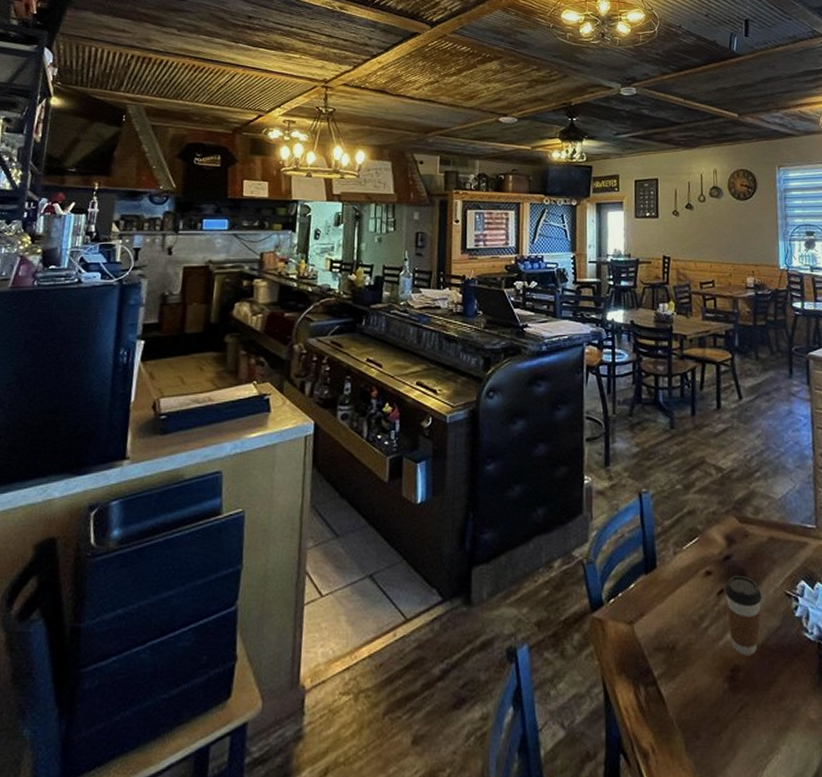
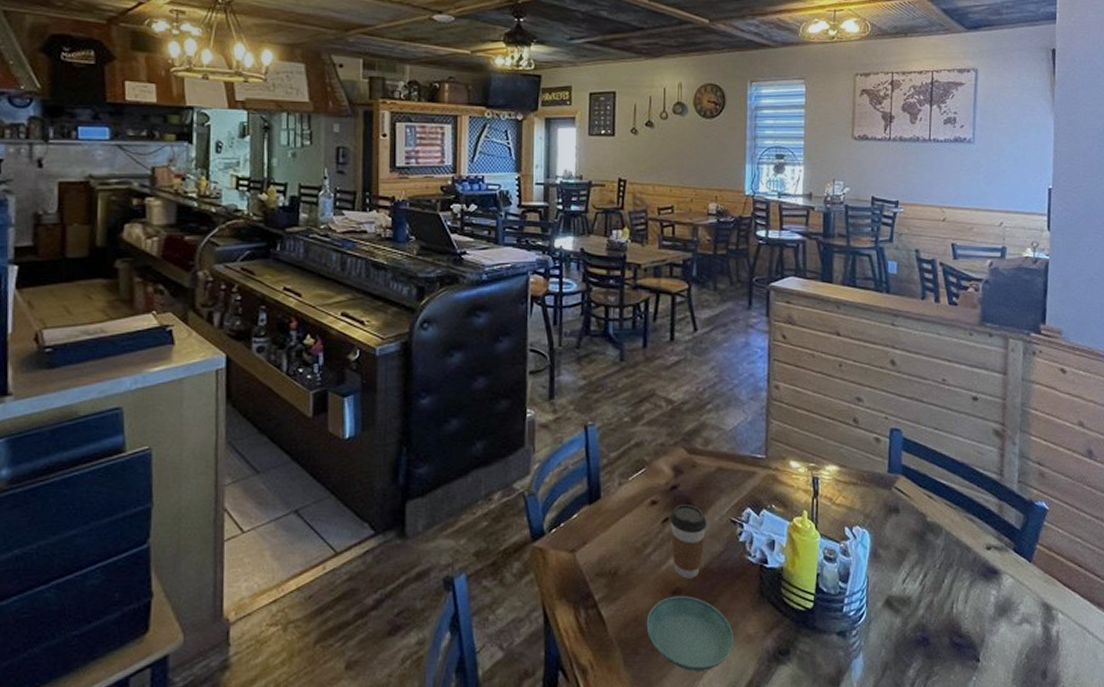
saucer: none [706,673,797,760] -> present [646,595,734,672]

